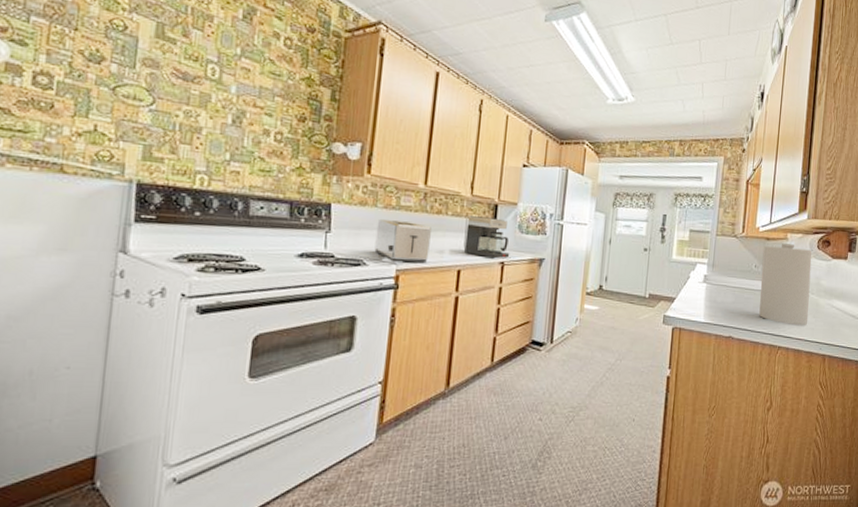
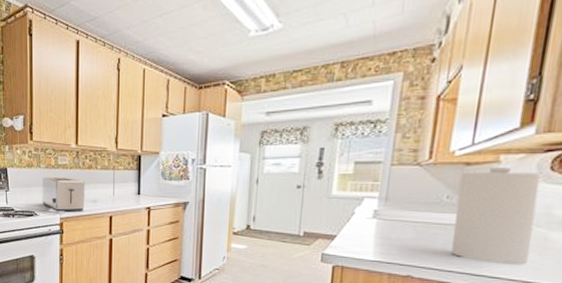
coffee maker: present [463,216,510,259] -> none [113,168,155,205]

